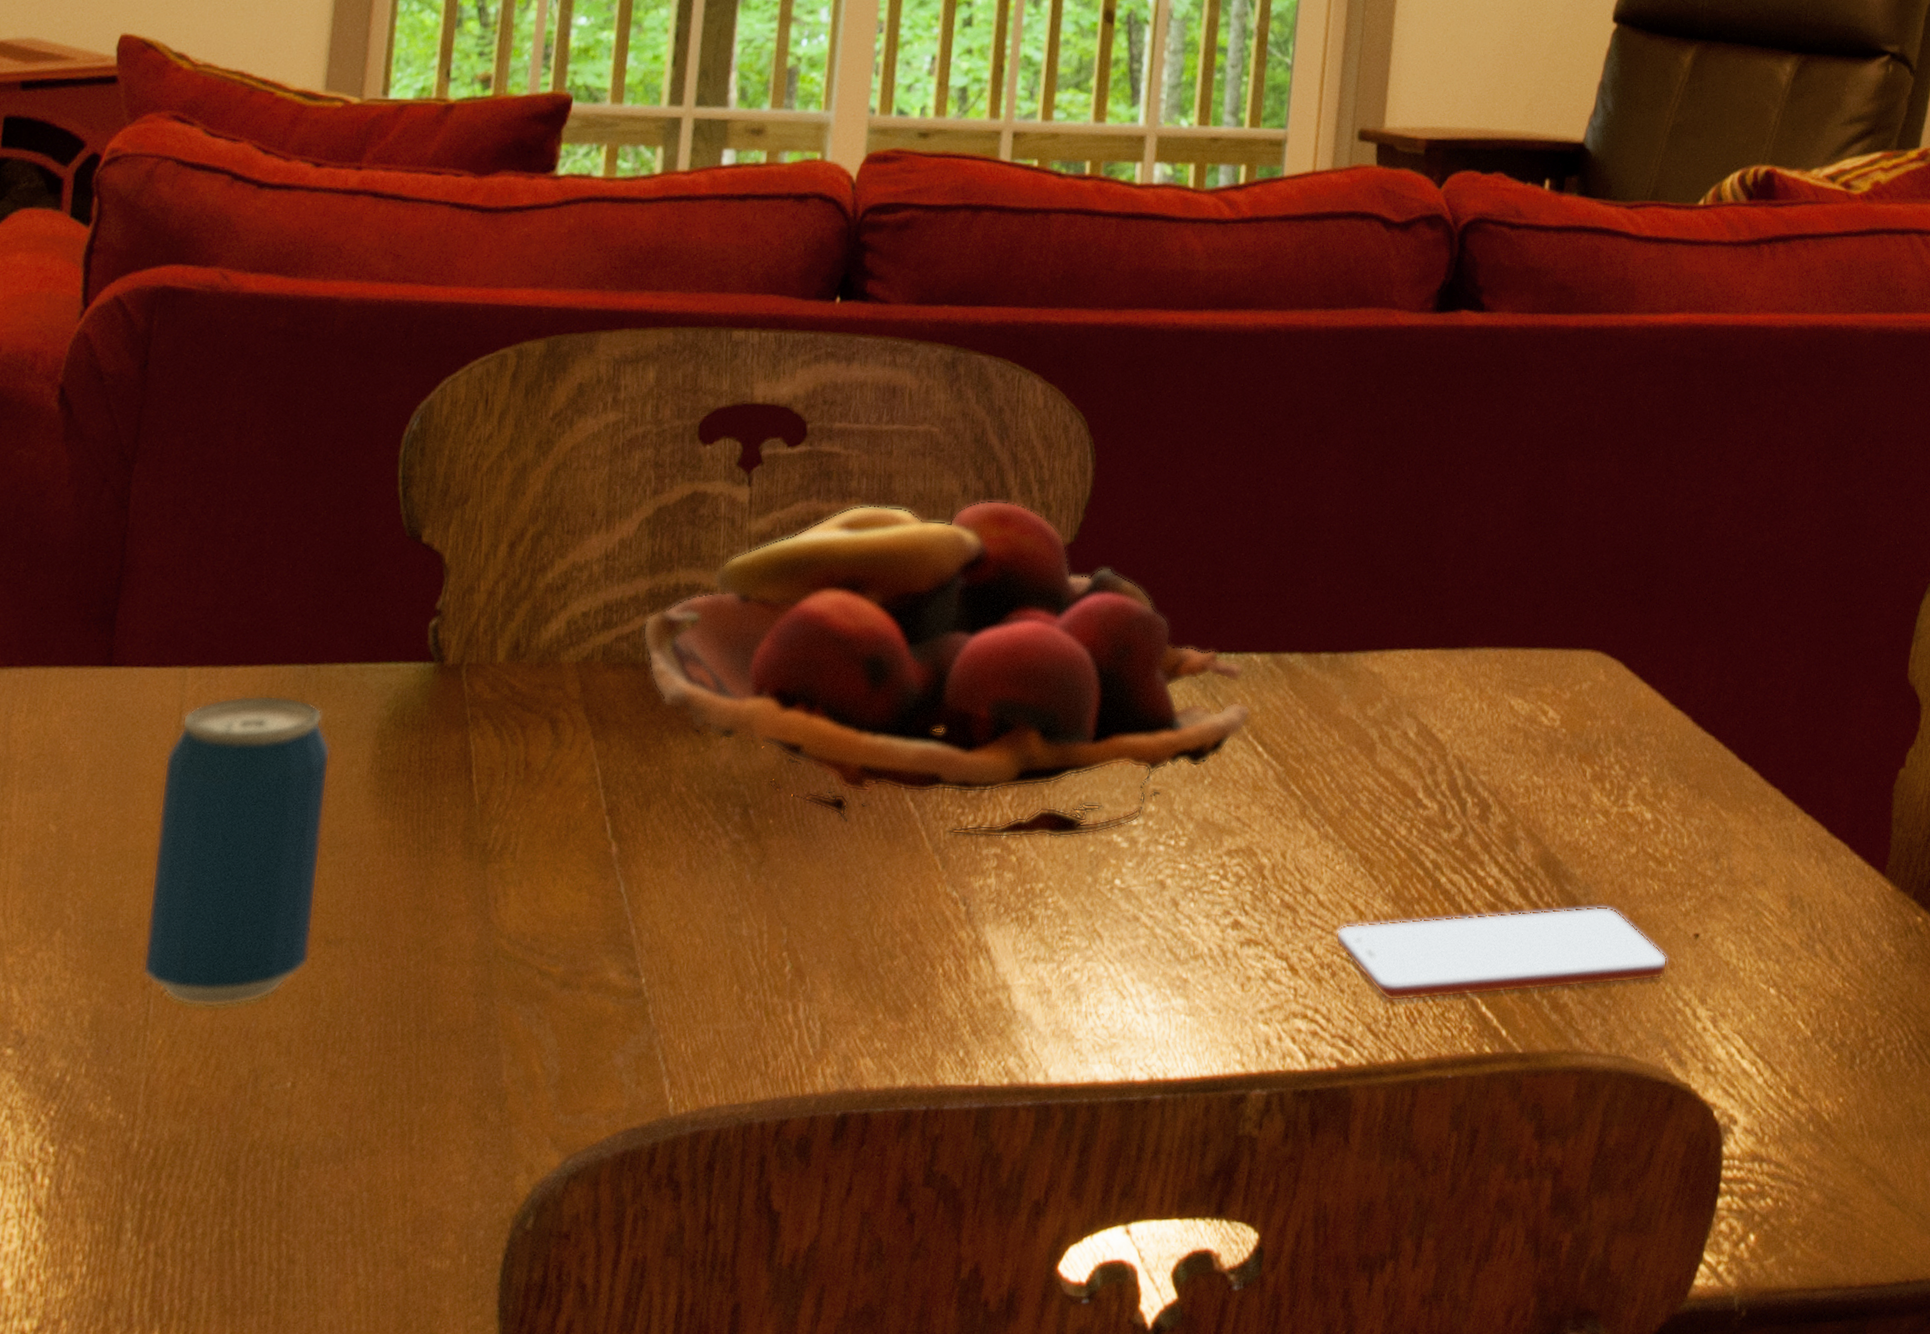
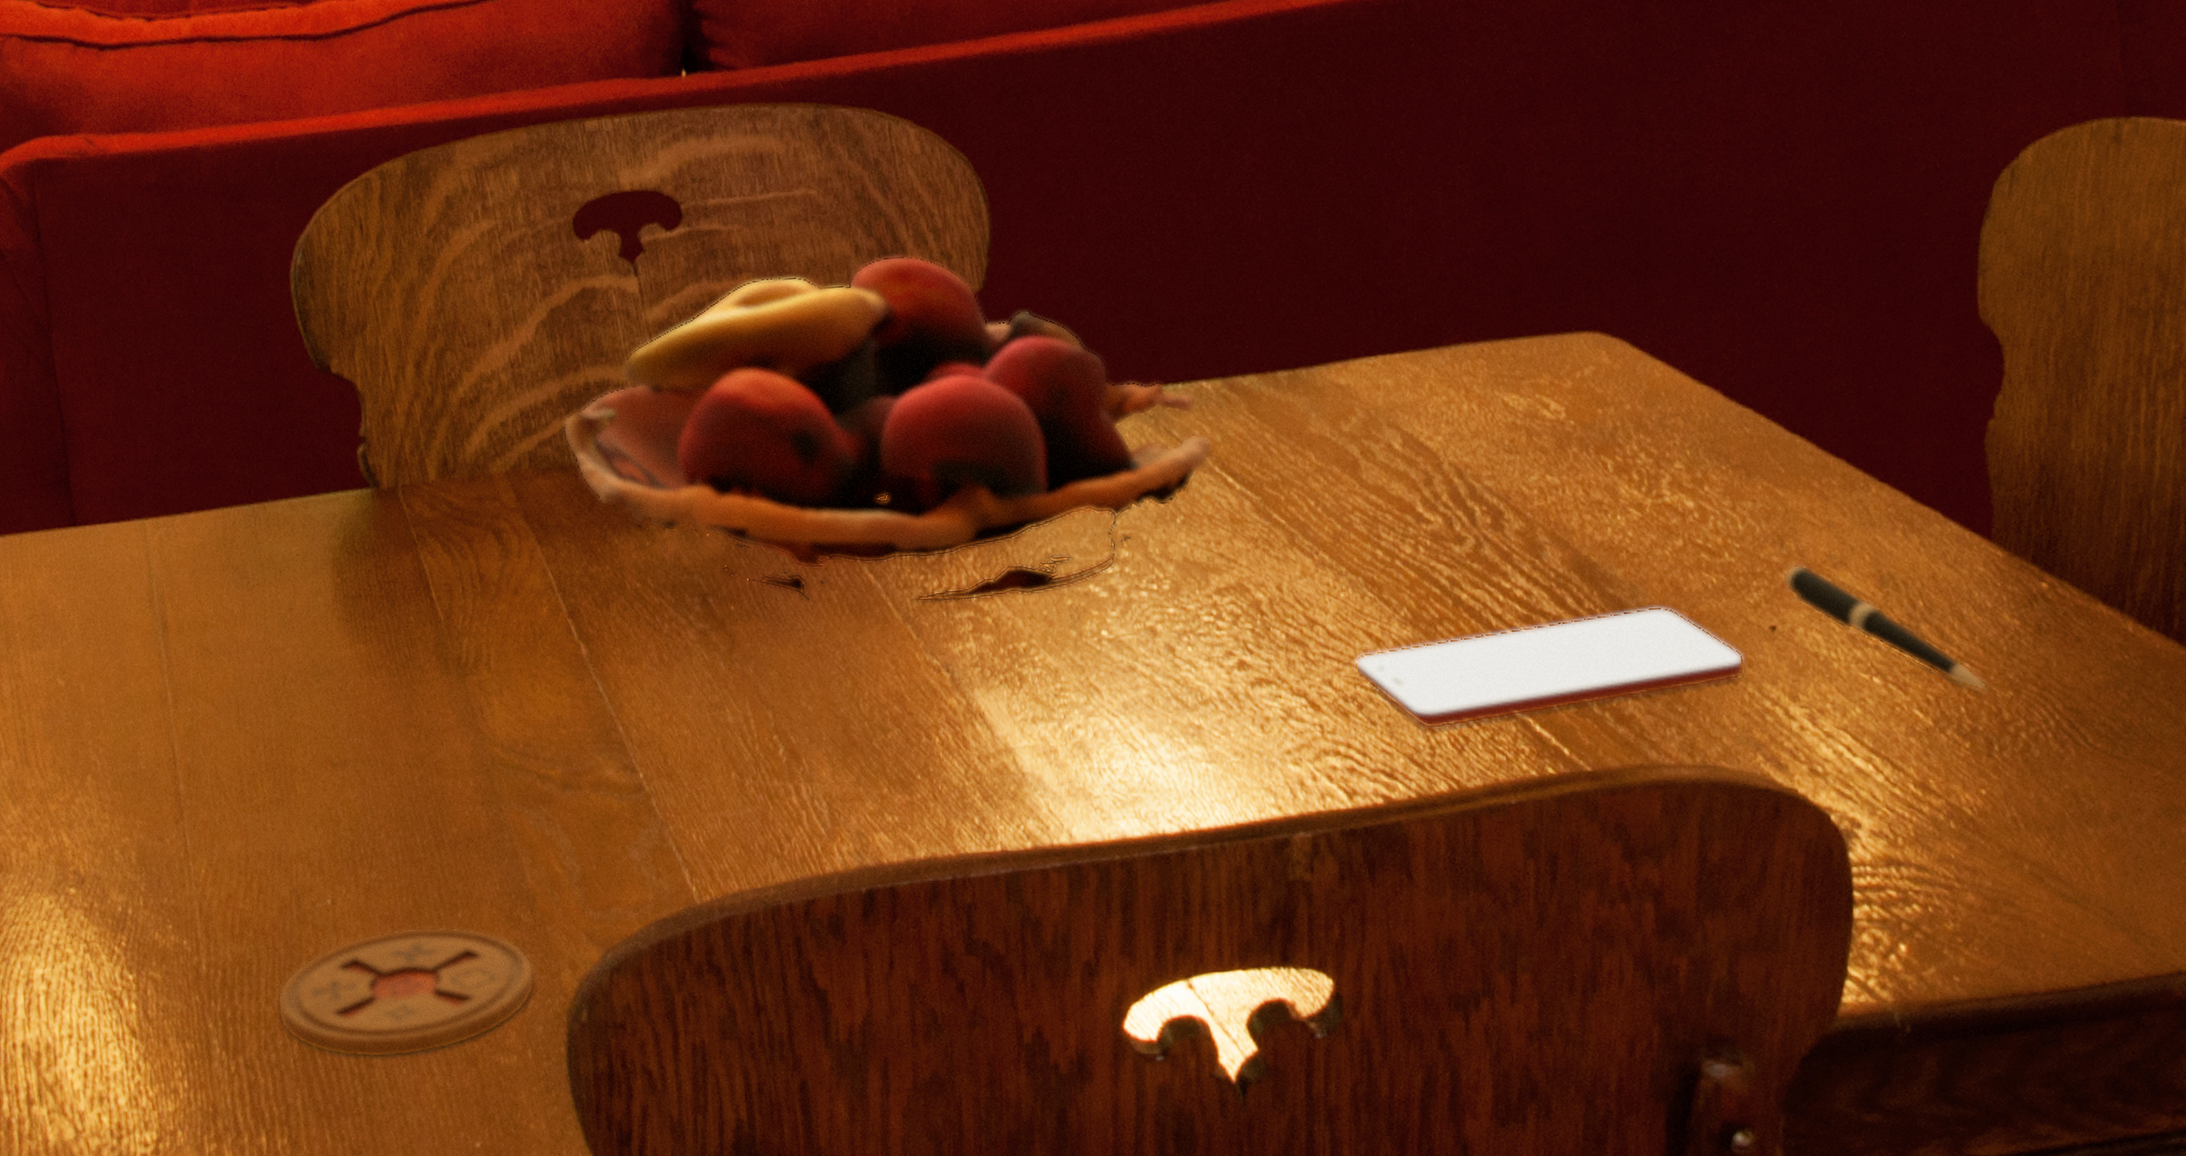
beverage can: present [142,695,331,1008] -> none [145,536,321,836]
coaster: none [204,1118,489,1254] -> present [276,926,536,1058]
pen: none [1712,879,1860,1009] -> present [1783,564,1988,691]

